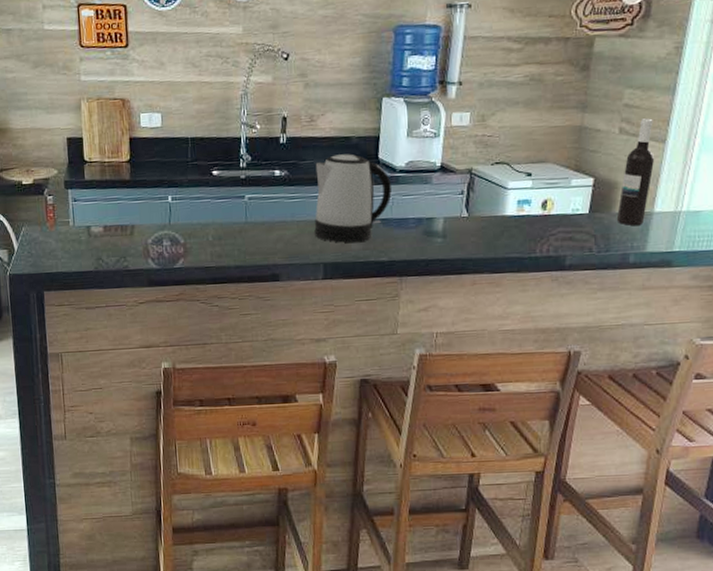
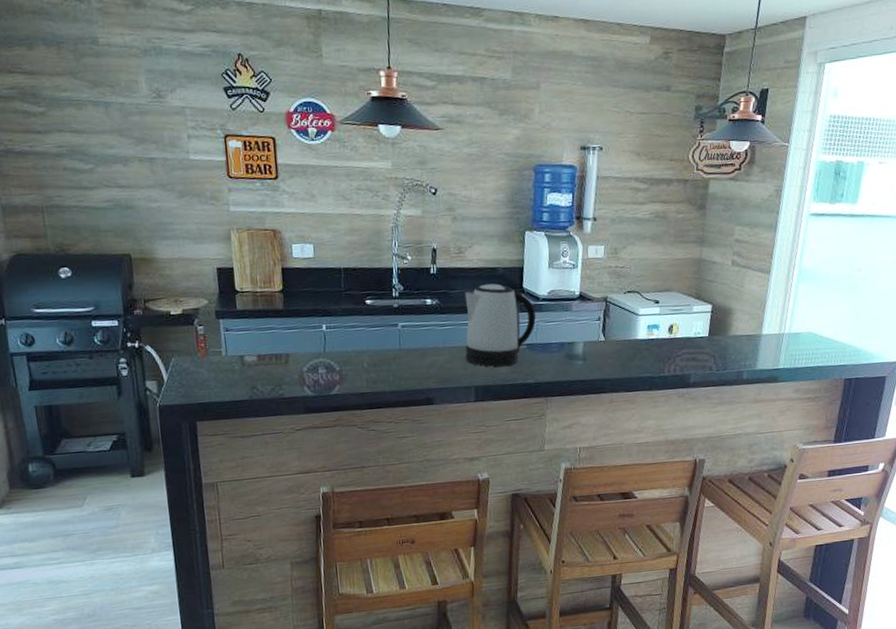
wine bottle: present [616,118,655,226] -> none [731,252,762,347]

